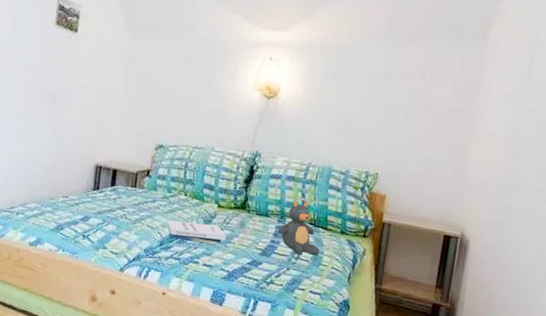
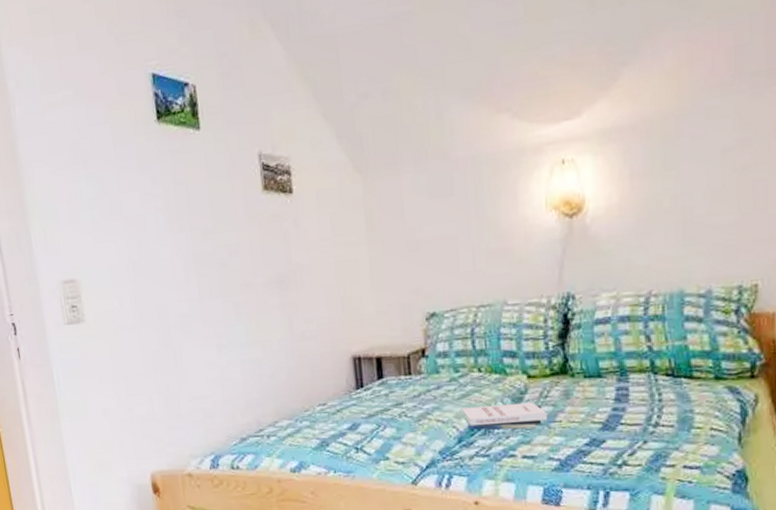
stuffed animal: present [277,200,320,255] -> none [619,346,688,421]

